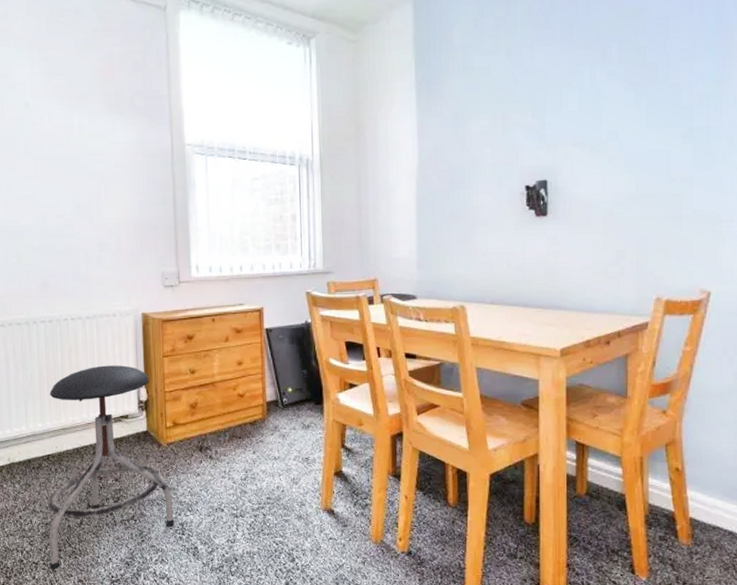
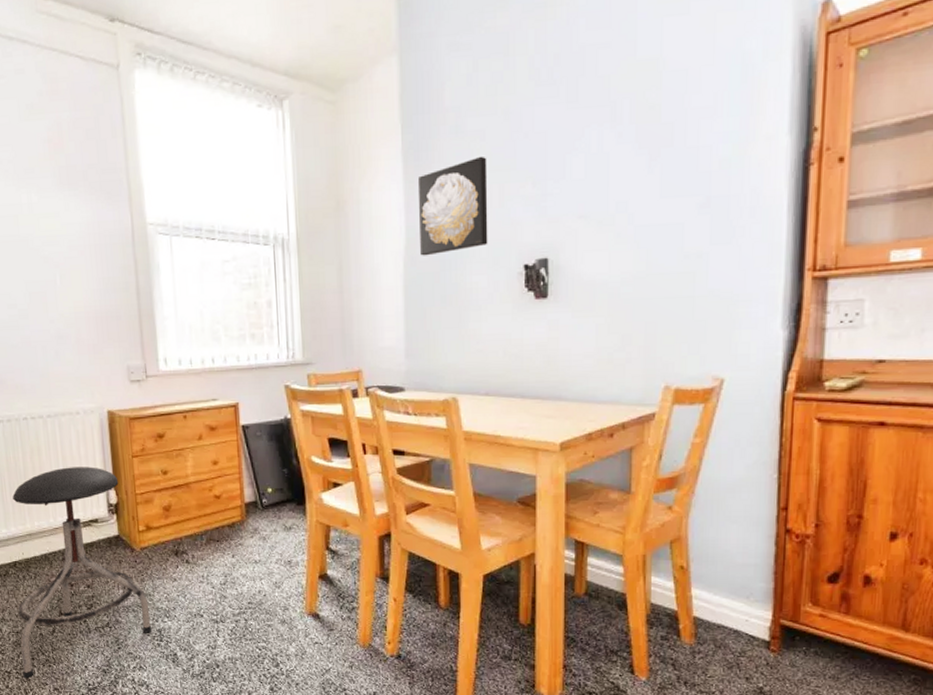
wall art: none [429,89,493,177] -> present [417,156,488,256]

